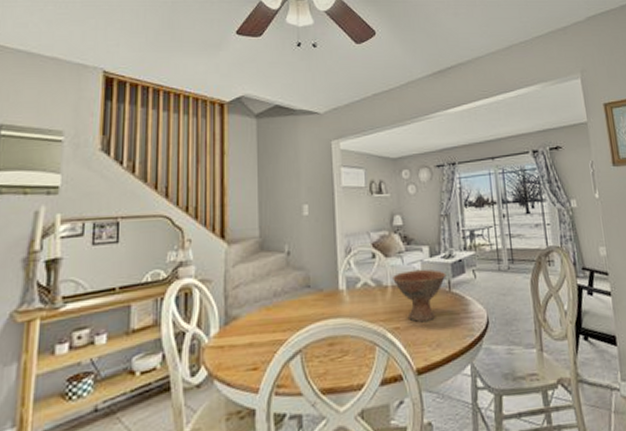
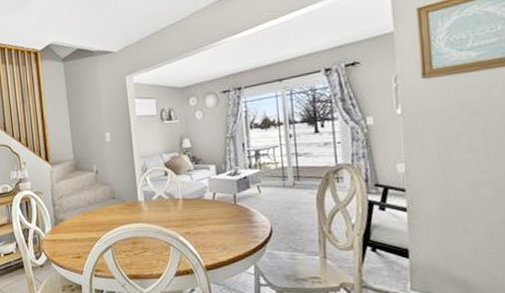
bowl: present [392,269,447,323] -> none [183,184,232,229]

